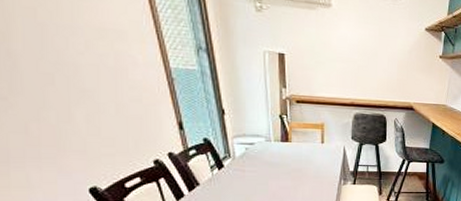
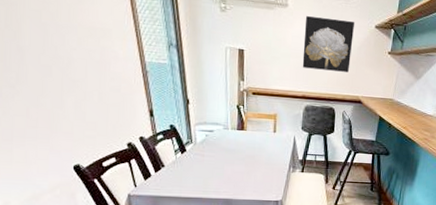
wall art: none [349,17,403,78] -> present [302,16,354,72]

